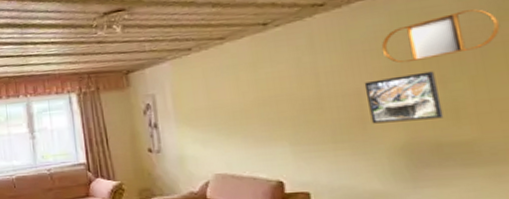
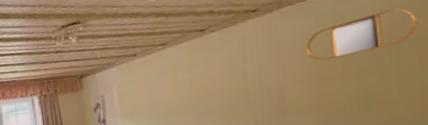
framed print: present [364,71,444,124] -> none [287,66,355,114]

